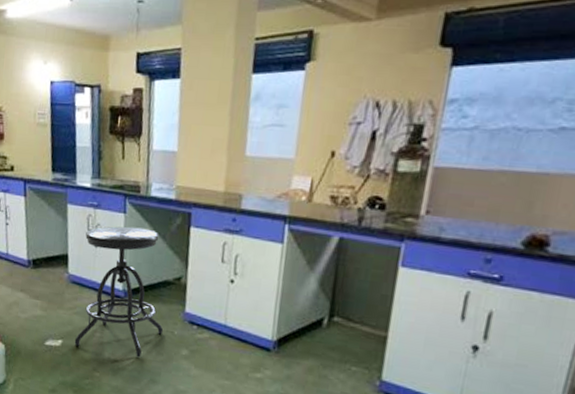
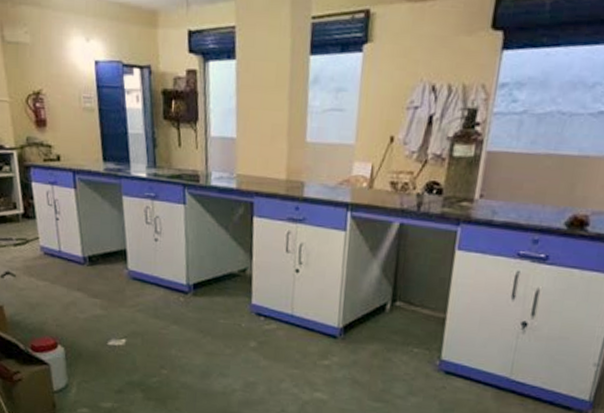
stool: present [74,226,164,358] -> none [139,218,231,352]

